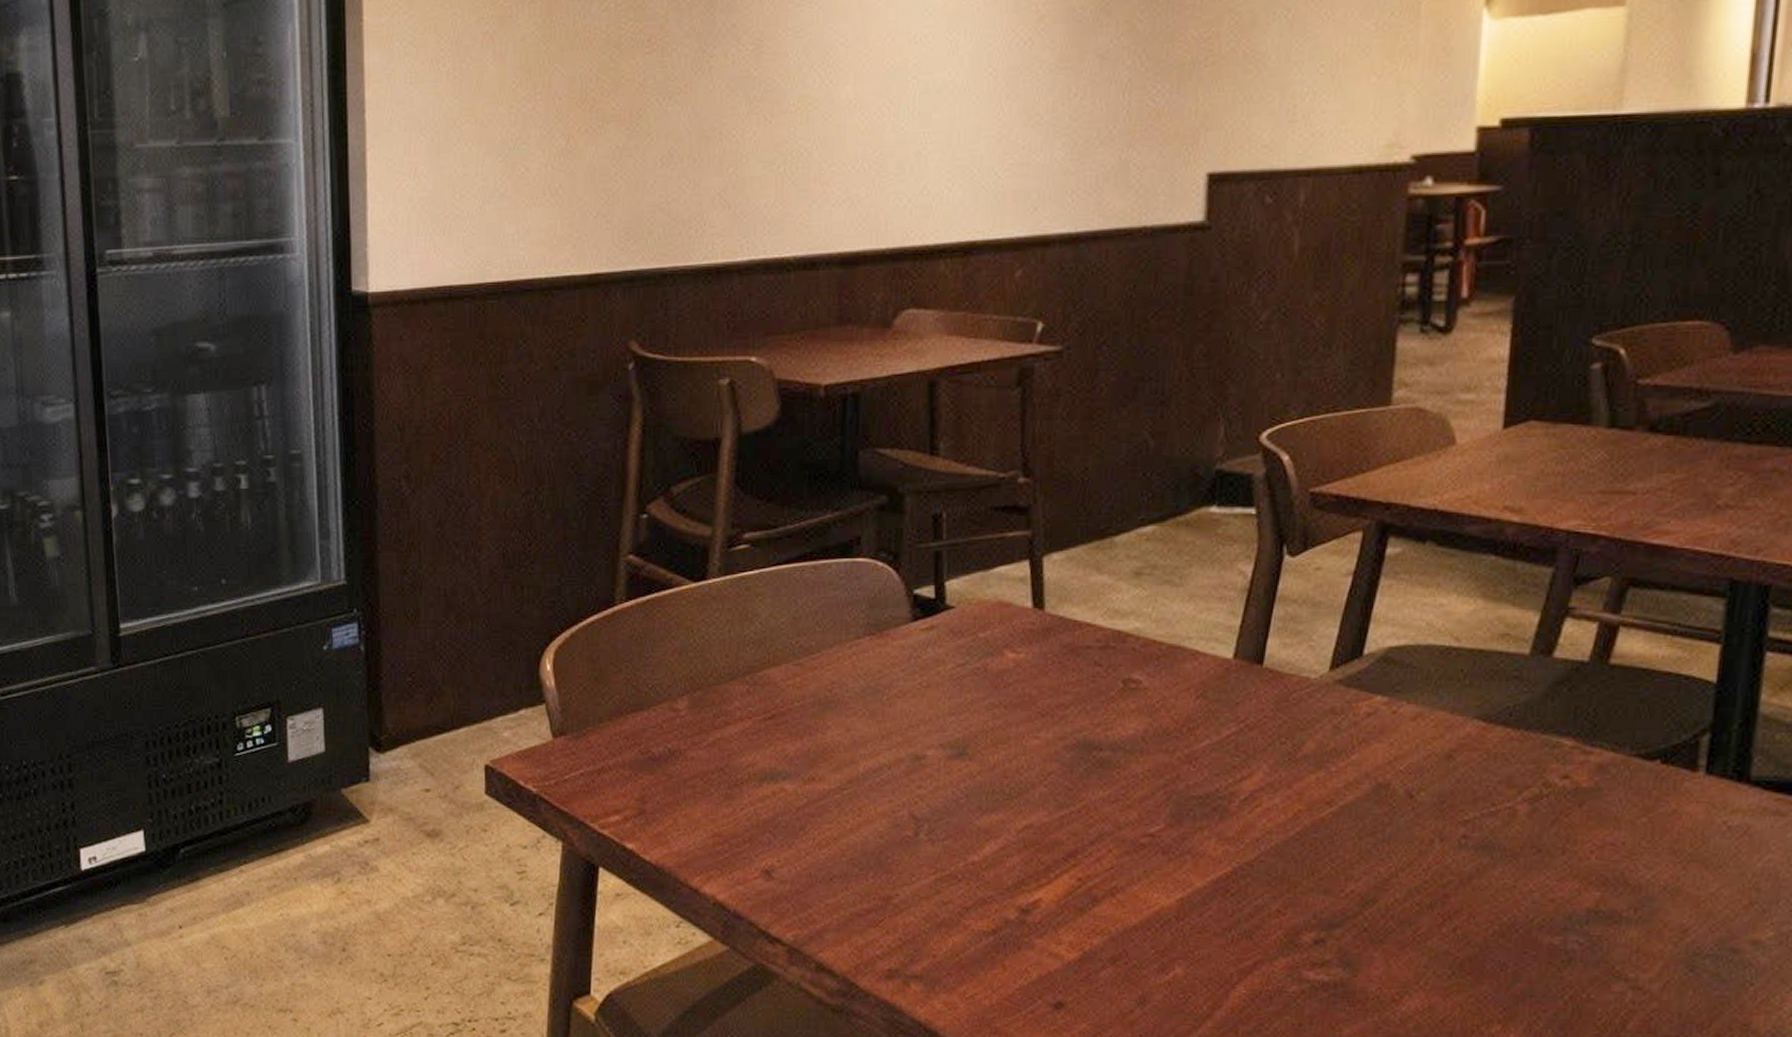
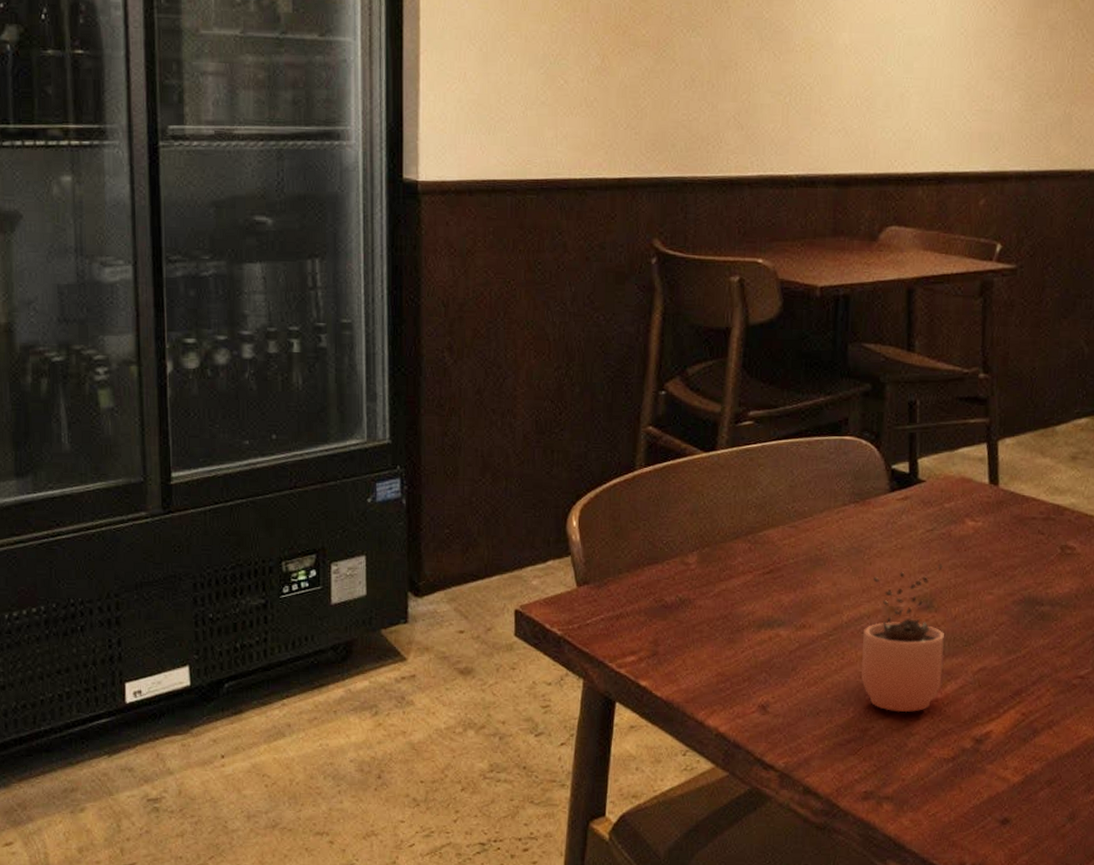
cocoa: none [882,704,981,878] -> present [861,564,944,713]

